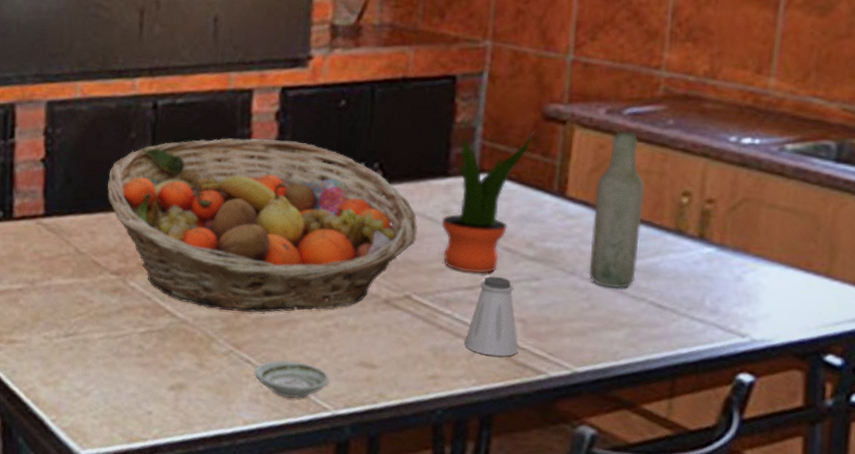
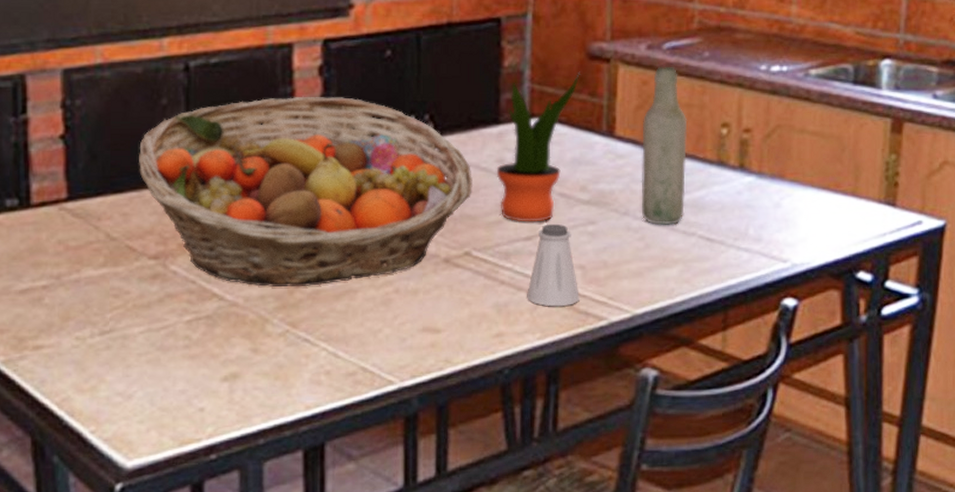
saucer: present [253,360,330,398] -> none [313,334,394,375]

